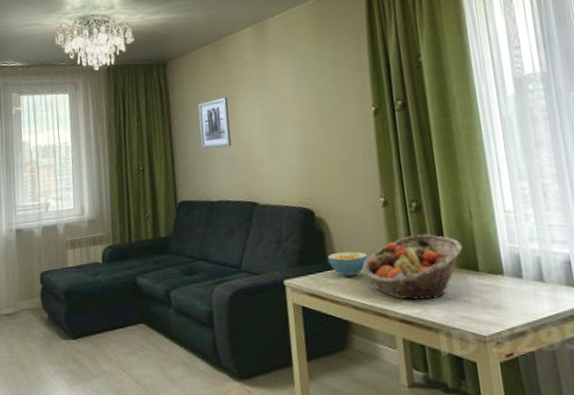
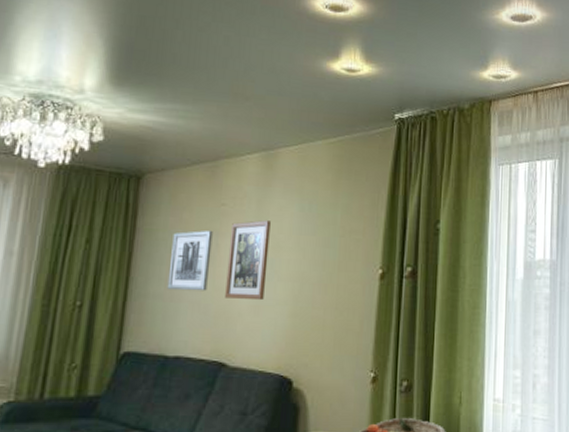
wall art: none [241,81,278,150] -> present [225,220,271,301]

